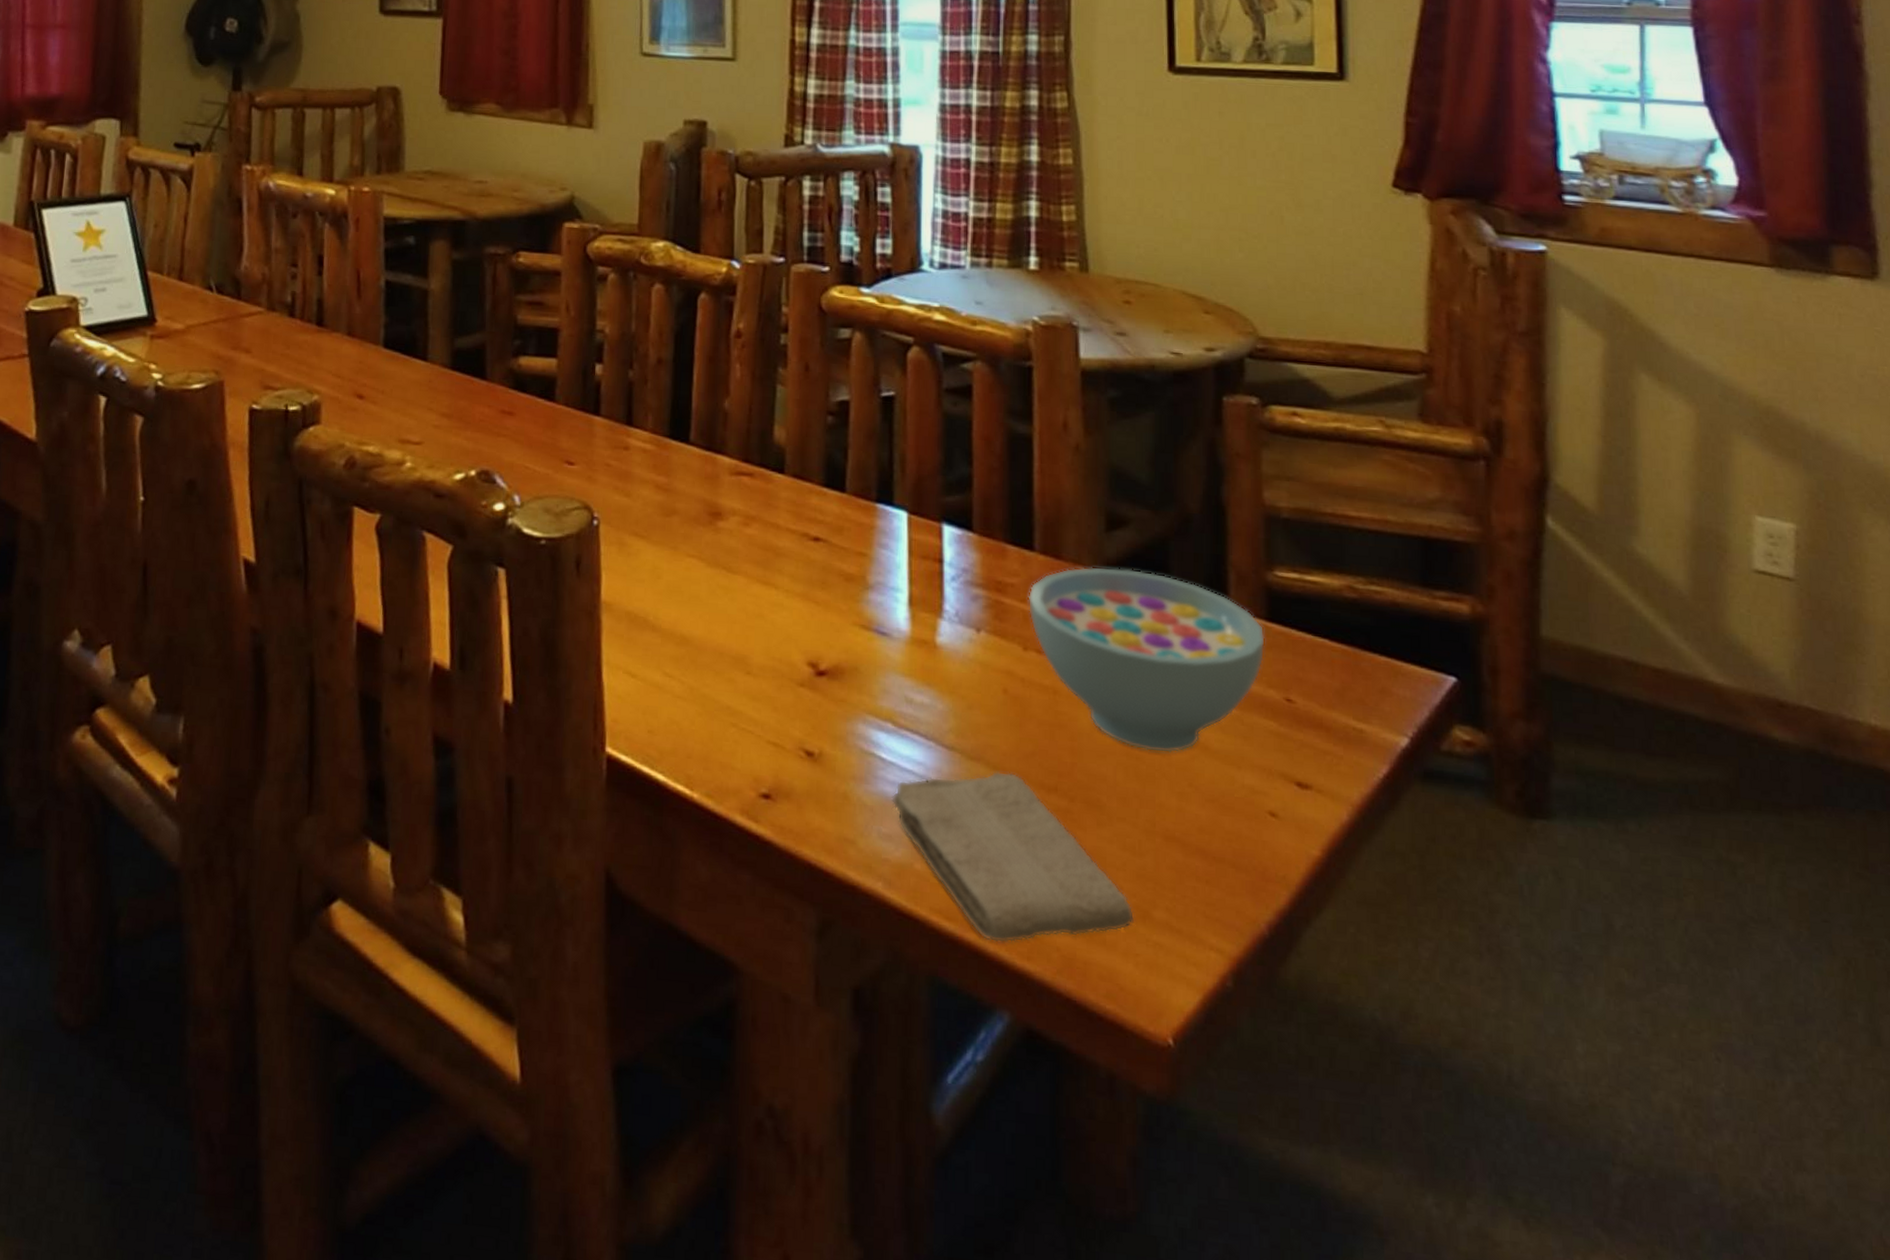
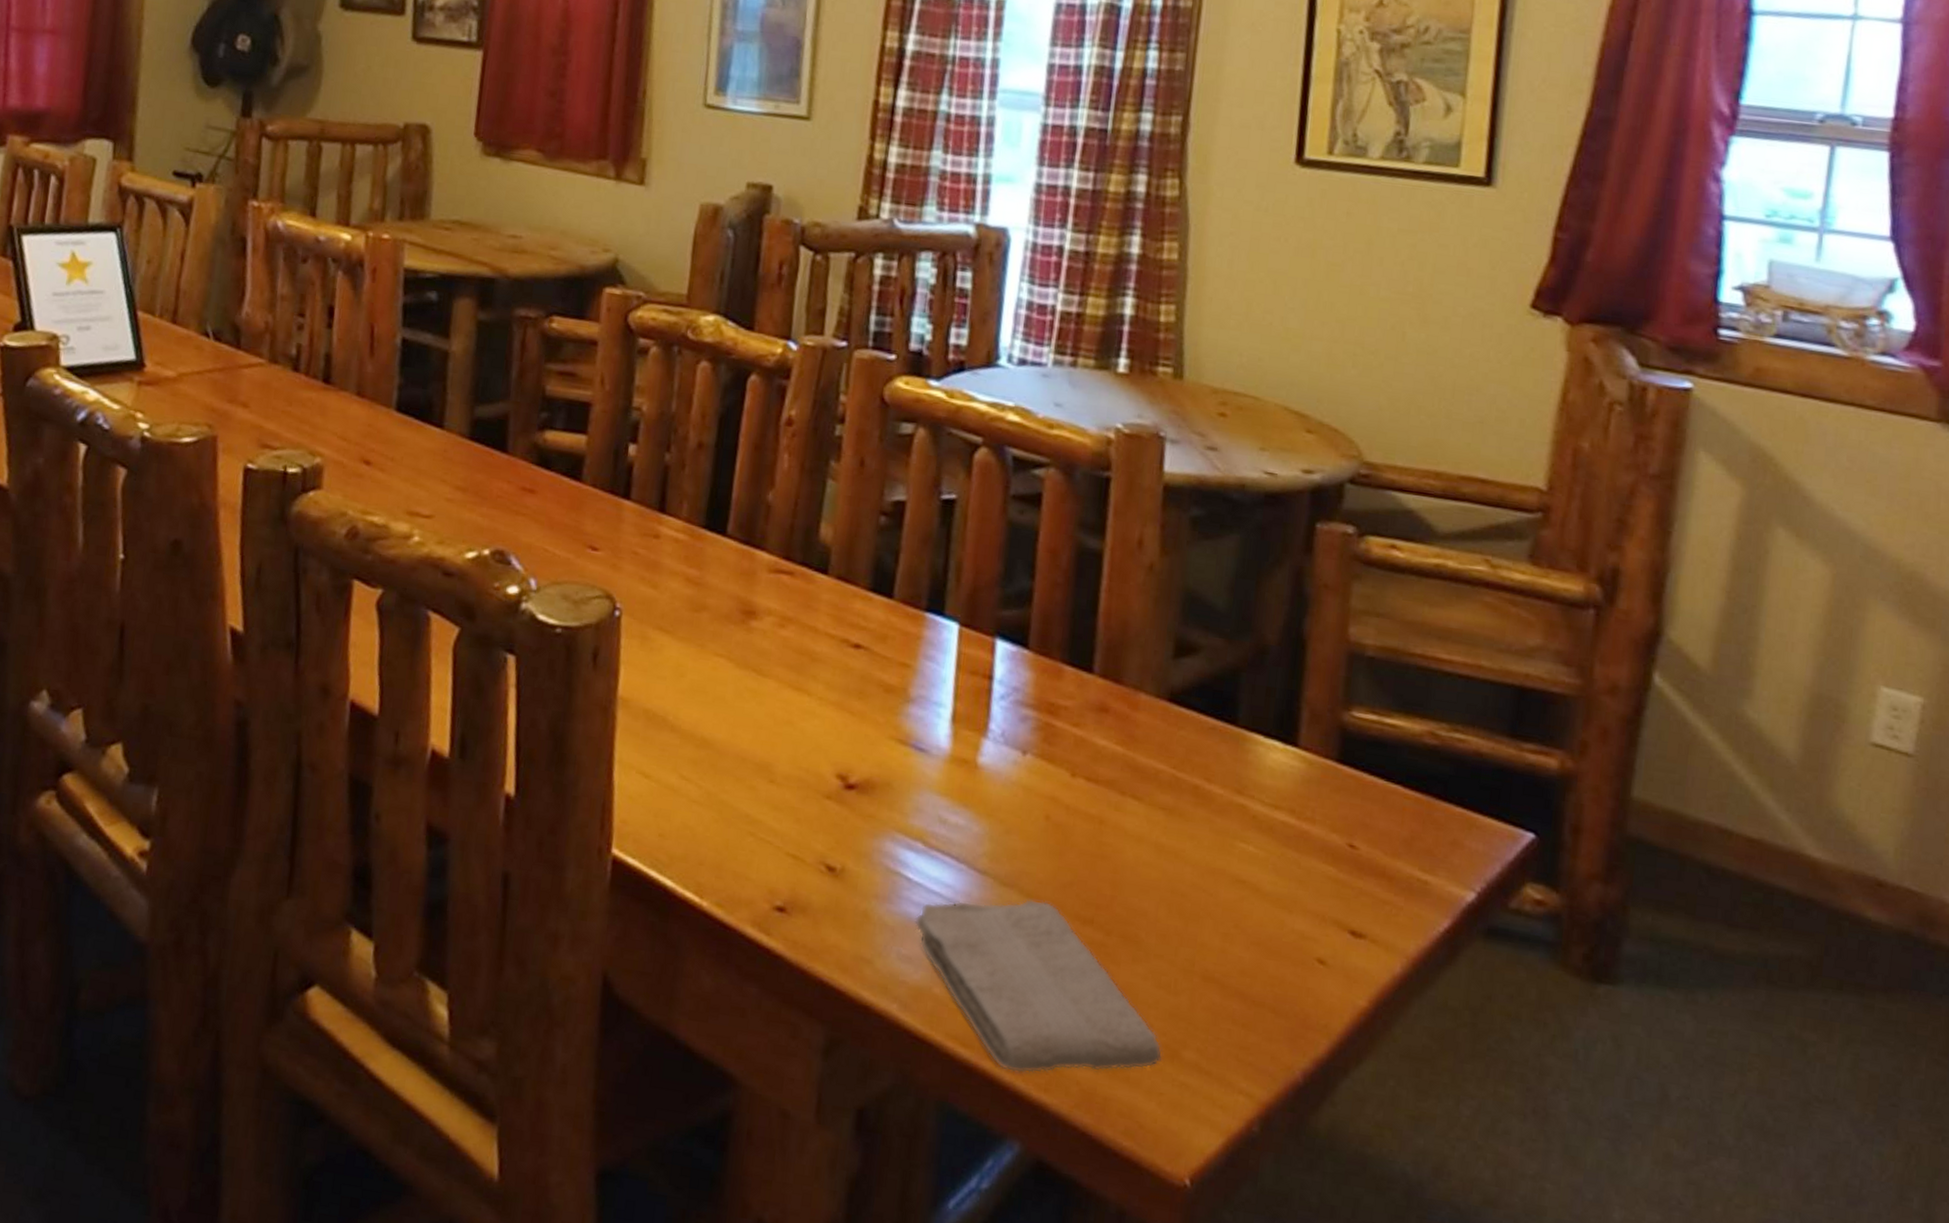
bowl: present [1028,566,1265,753] -> none [1080,693,1334,892]

